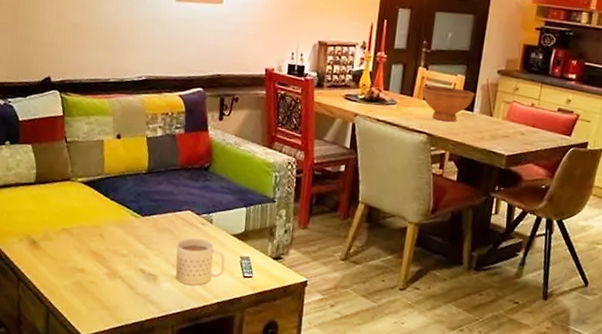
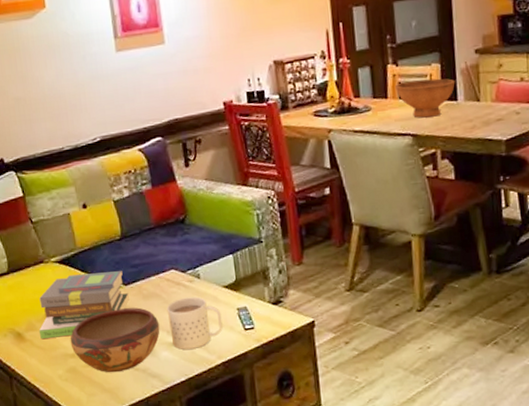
books: none [53,197,144,252] -> present [38,270,129,340]
decorative bowl: none [81,236,167,293] -> present [70,307,160,373]

